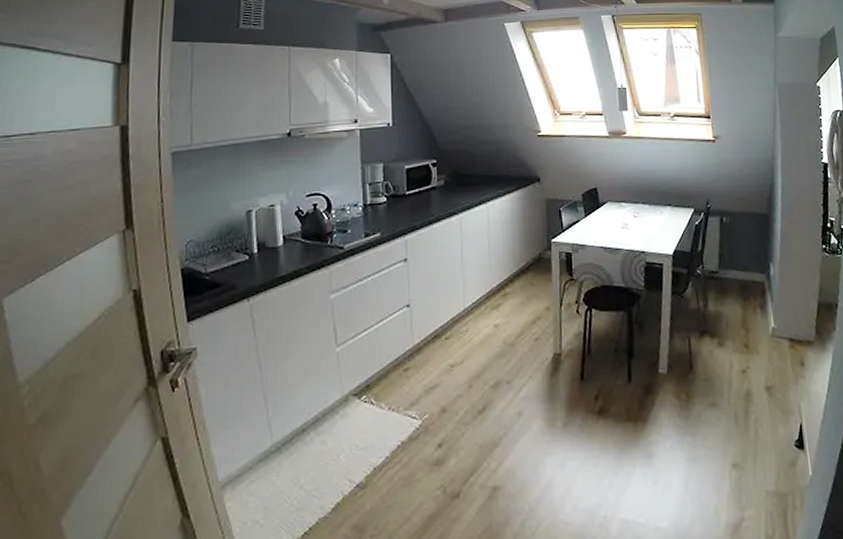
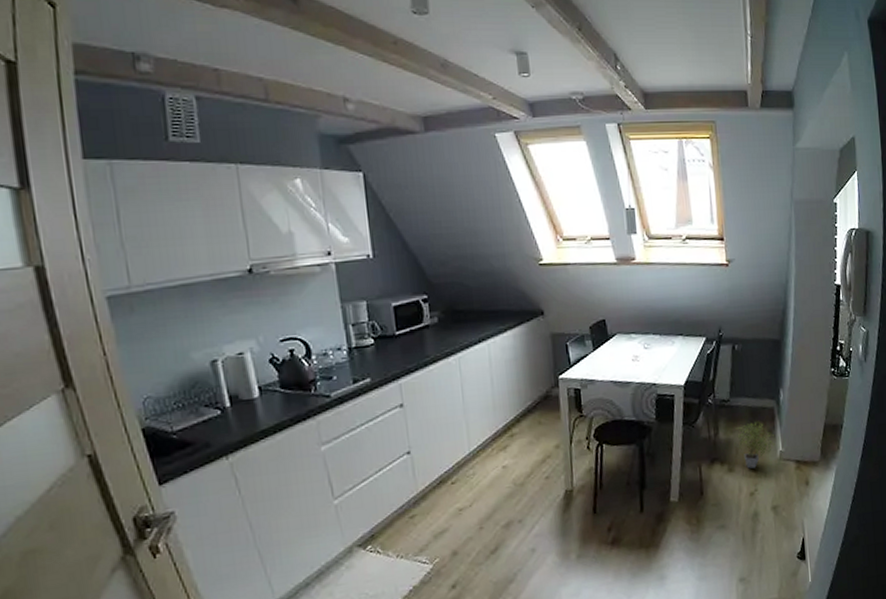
potted plant: none [725,295,766,344] -> present [735,421,775,469]

